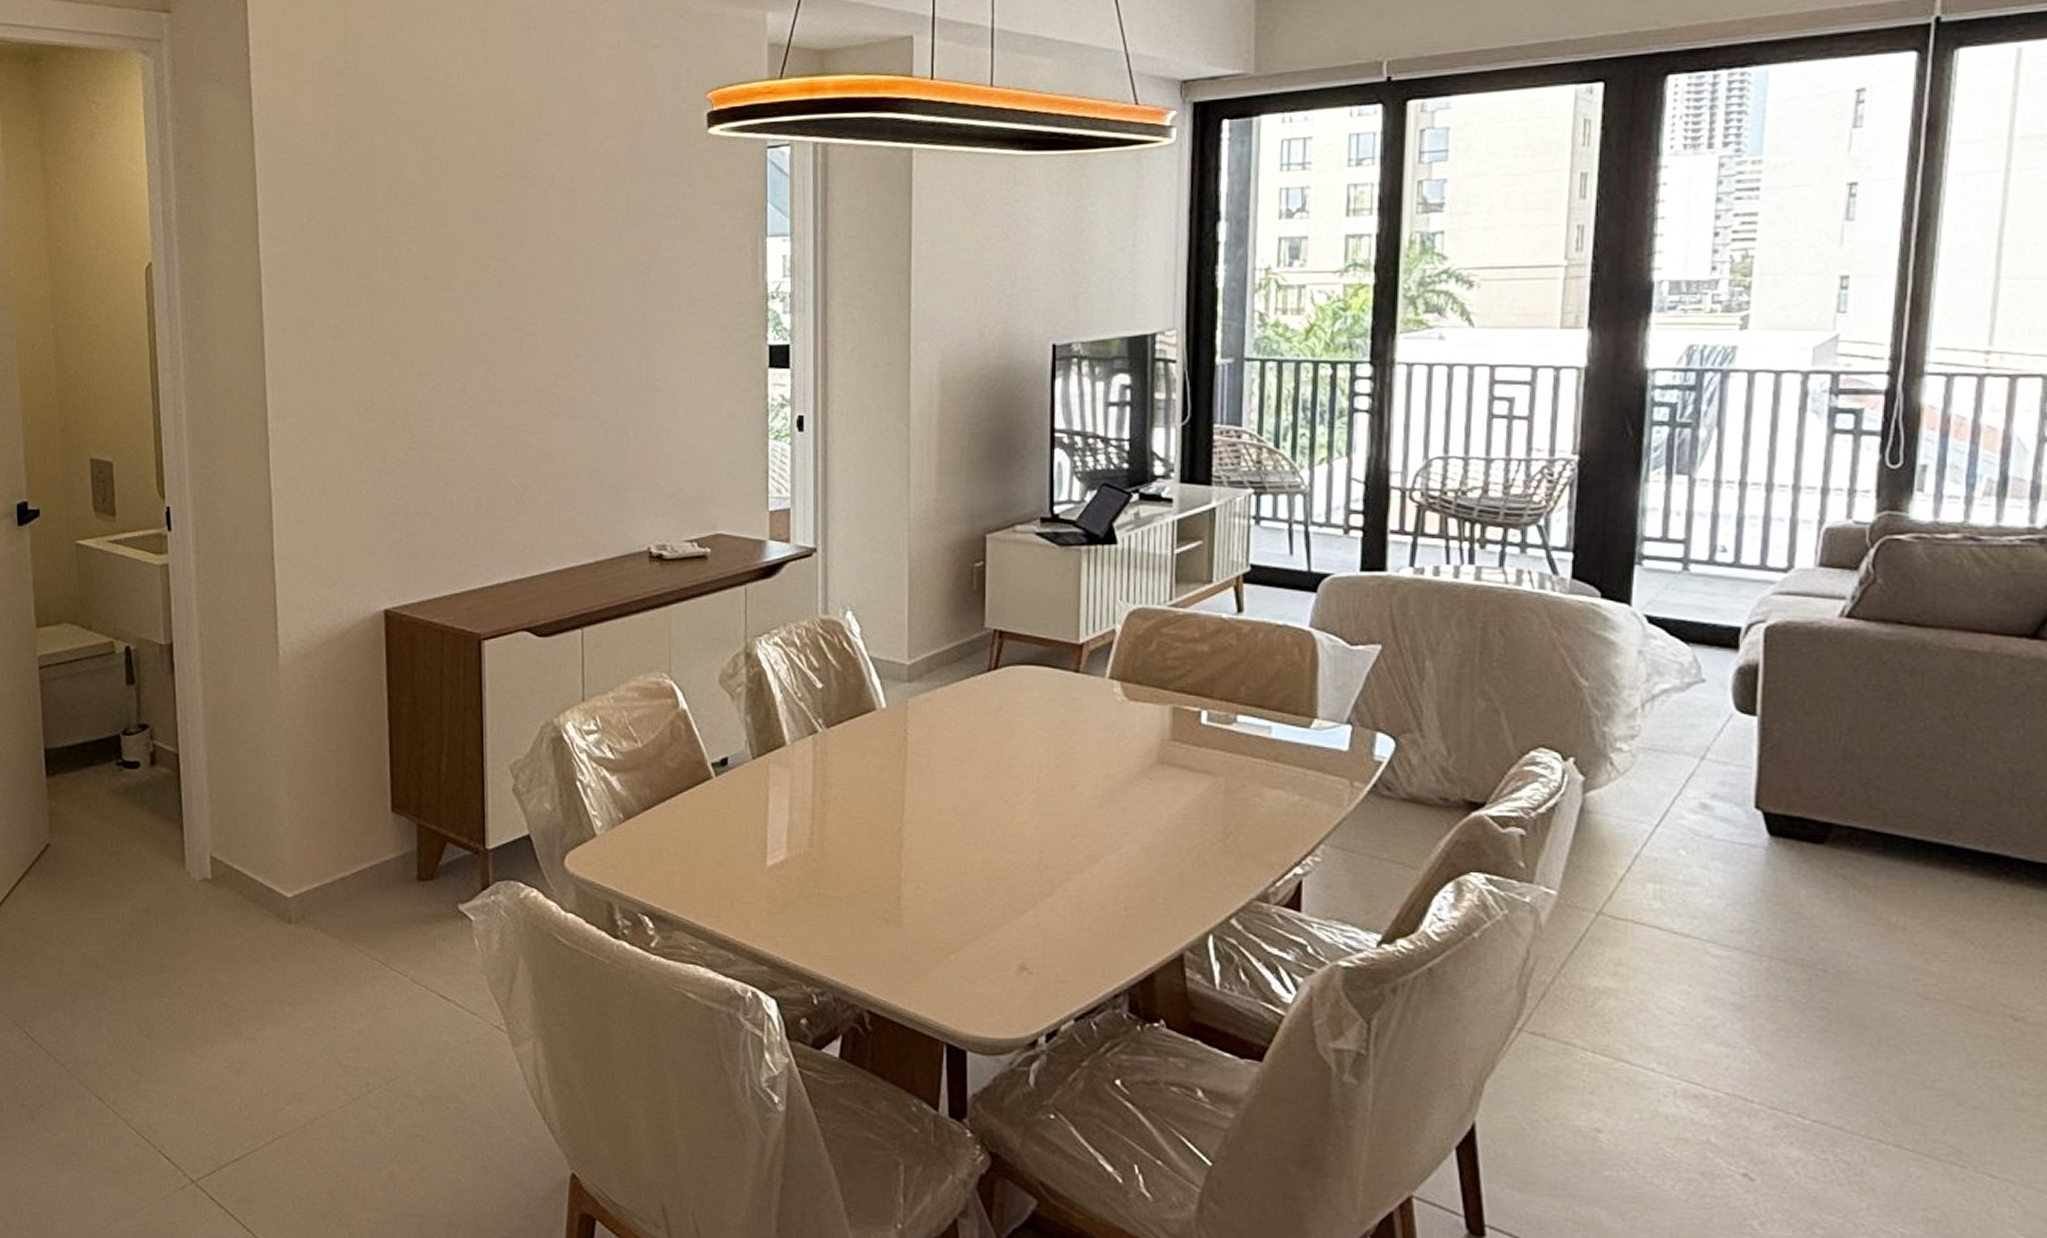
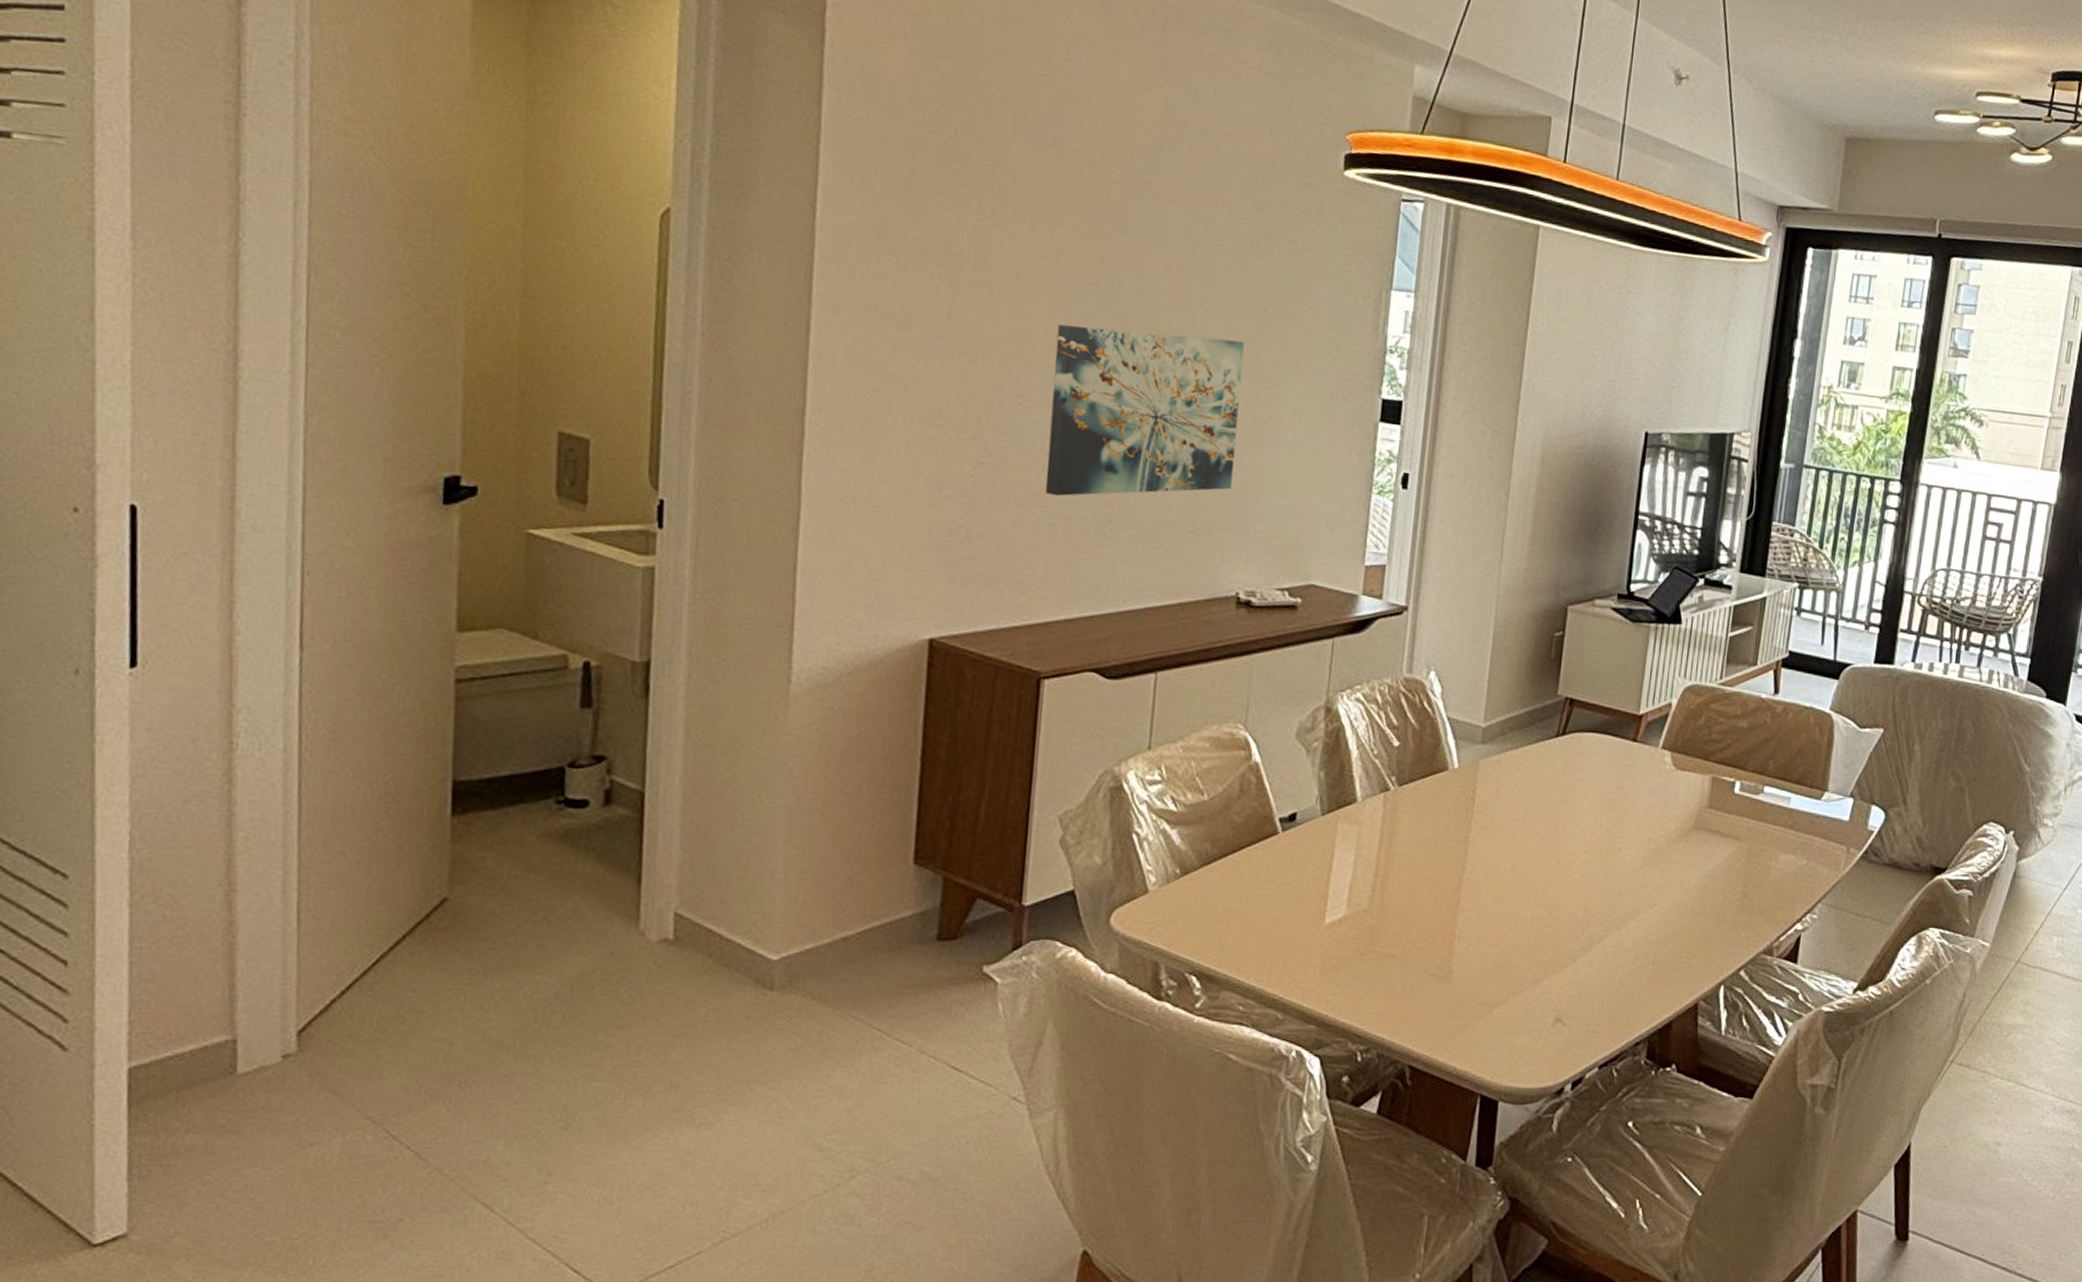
wall art: none [464,308,633,472] -> present [1045,325,1245,497]

